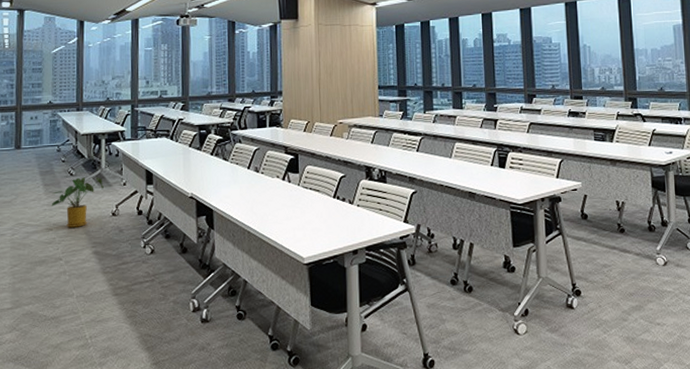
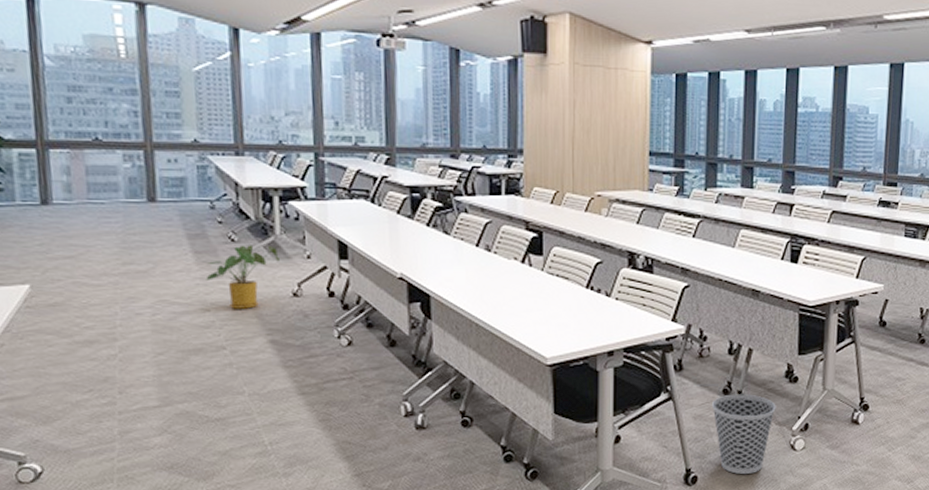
wastebasket: none [442,283,498,358] -> present [712,394,776,474]

